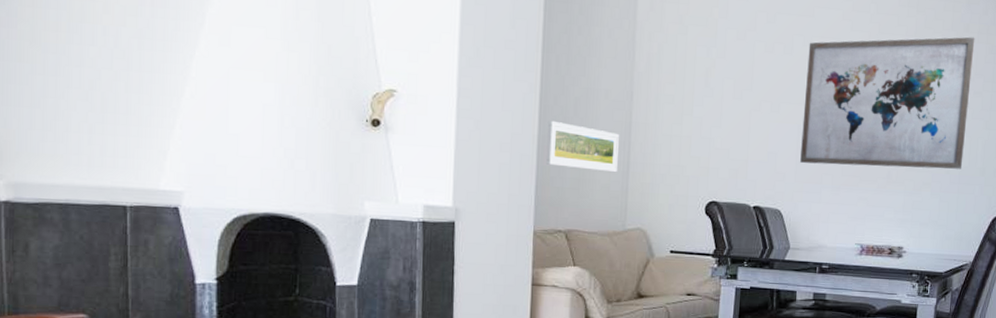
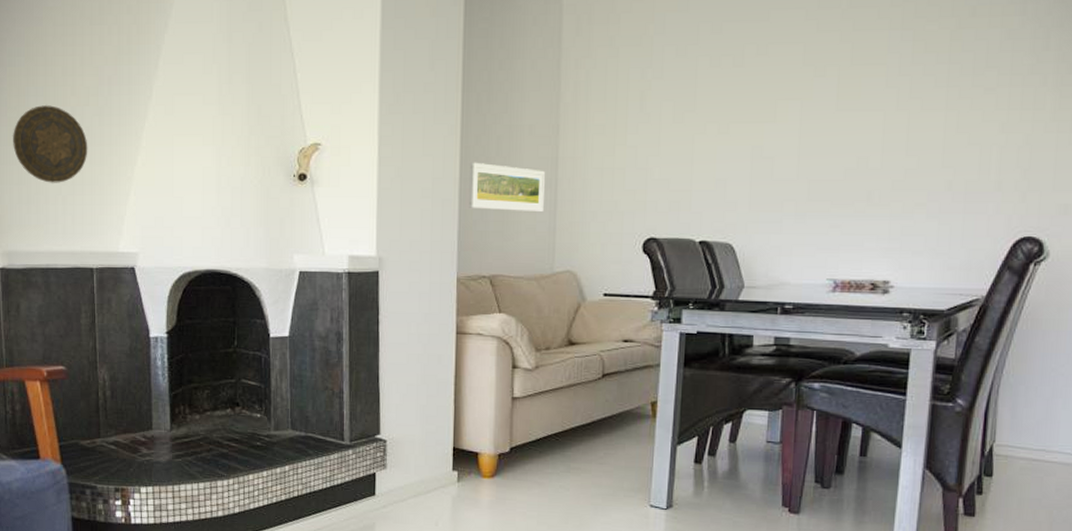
decorative plate: none [24,20,123,109] -> present [13,105,88,183]
wall art: present [800,37,975,169] -> none [755,22,985,189]

